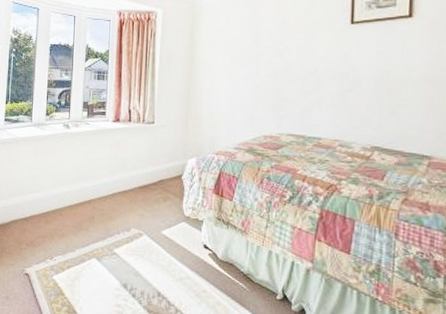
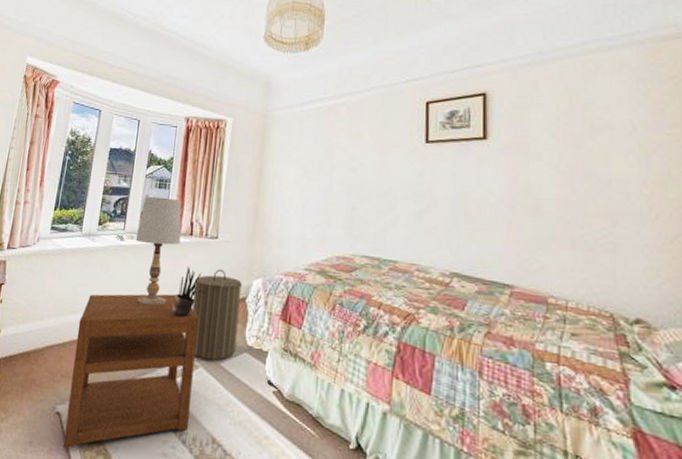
nightstand: none [34,174,141,302] -> present [63,293,199,449]
table lamp: none [80,87,121,185] -> present [135,196,182,307]
potted plant: none [116,148,141,193] -> present [171,265,202,317]
laundry hamper: none [134,150,178,229] -> present [192,269,242,361]

